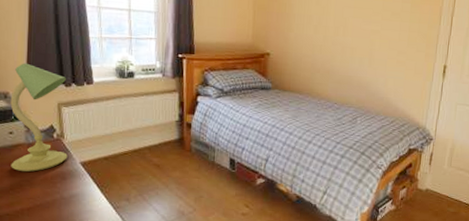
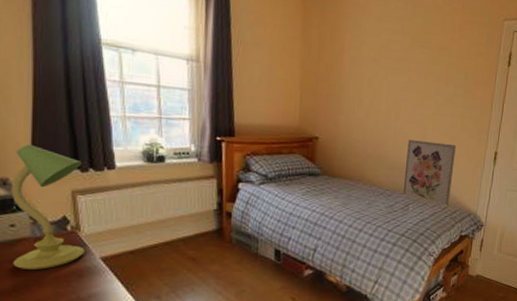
wall art: none [350,54,404,121] -> present [402,140,456,208]

